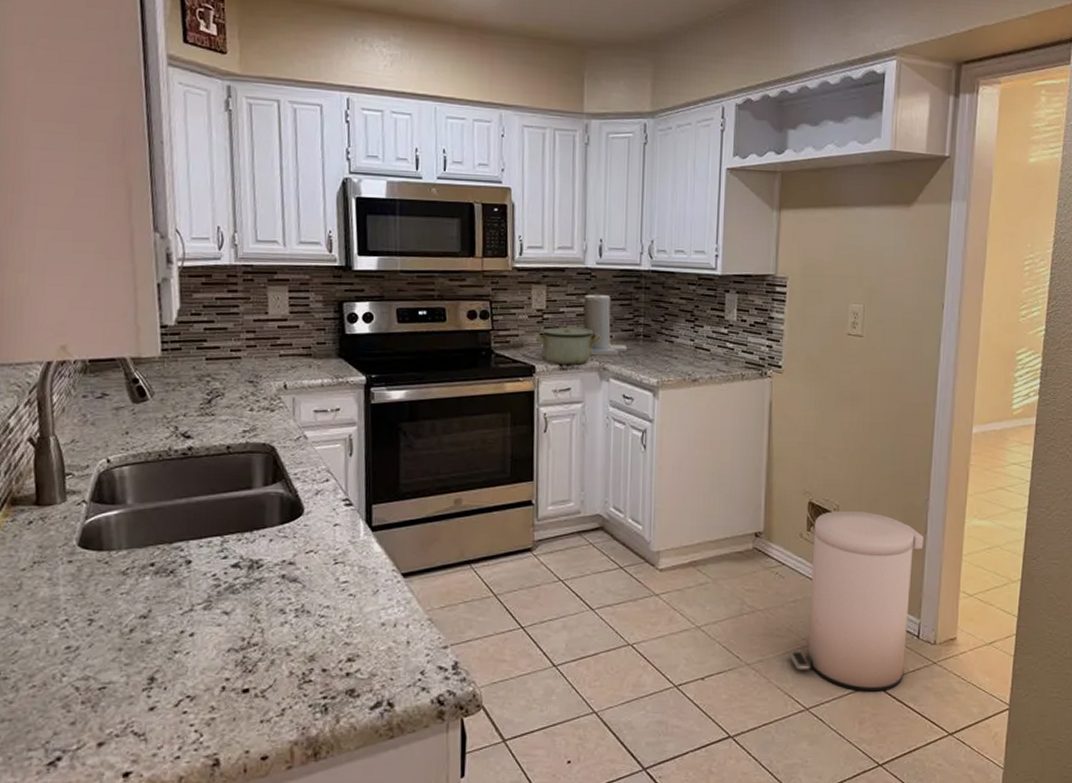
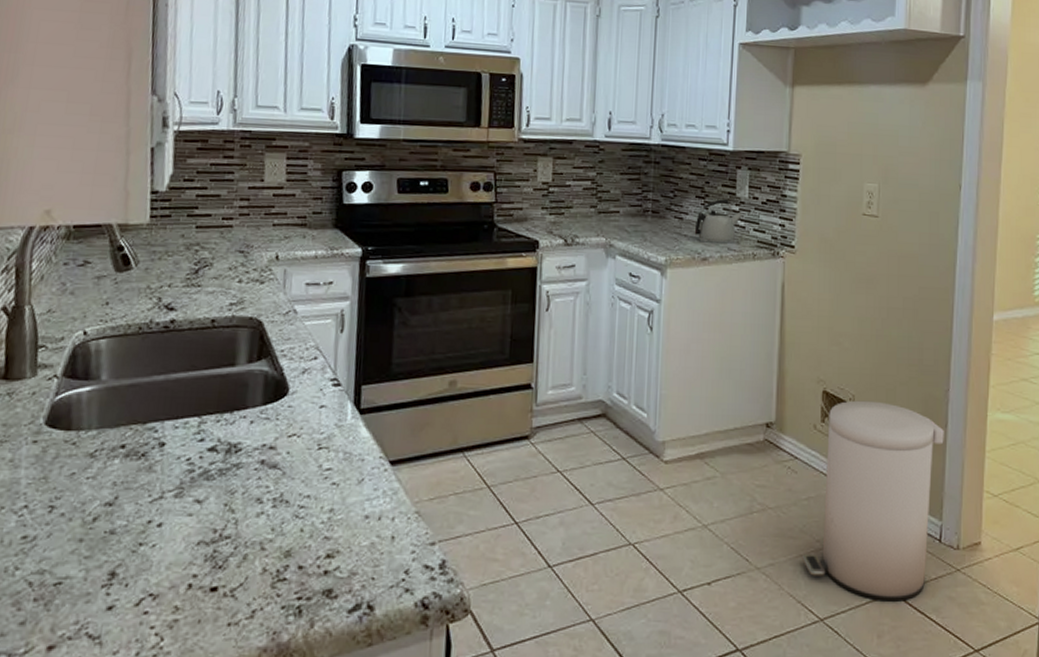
cooking pot: present [535,326,601,365] -> none [539,200,608,241]
paper towel: present [583,294,628,356] -> none [590,167,635,233]
kettle: none [684,322,731,365] -> present [694,199,742,244]

